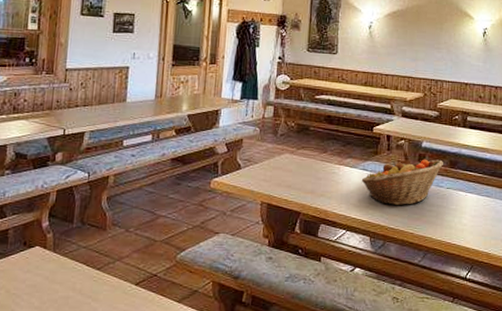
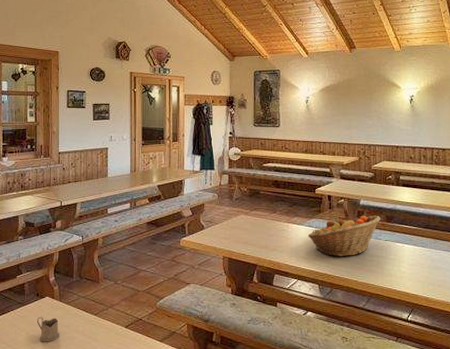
tea glass holder: none [21,271,50,303] -> present [36,317,60,342]

